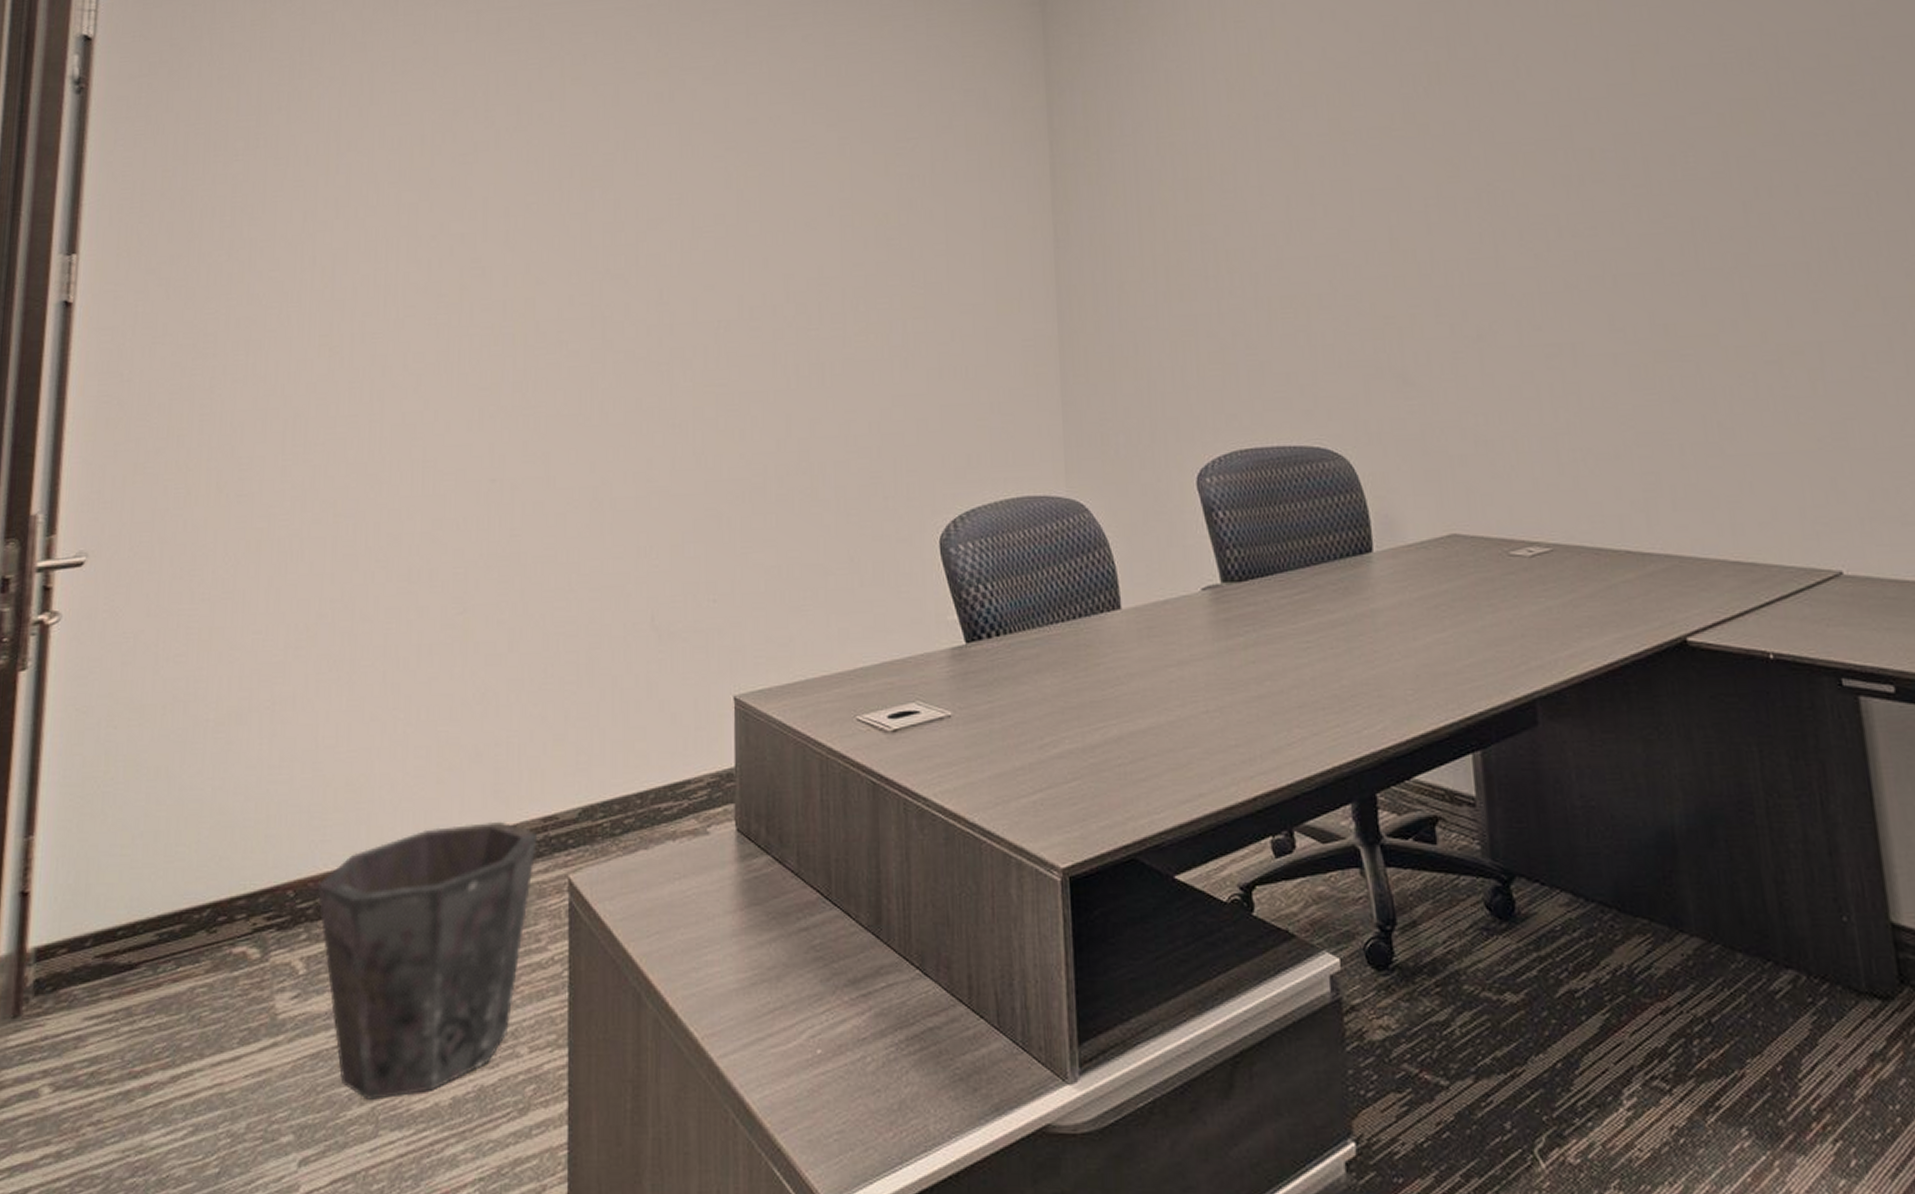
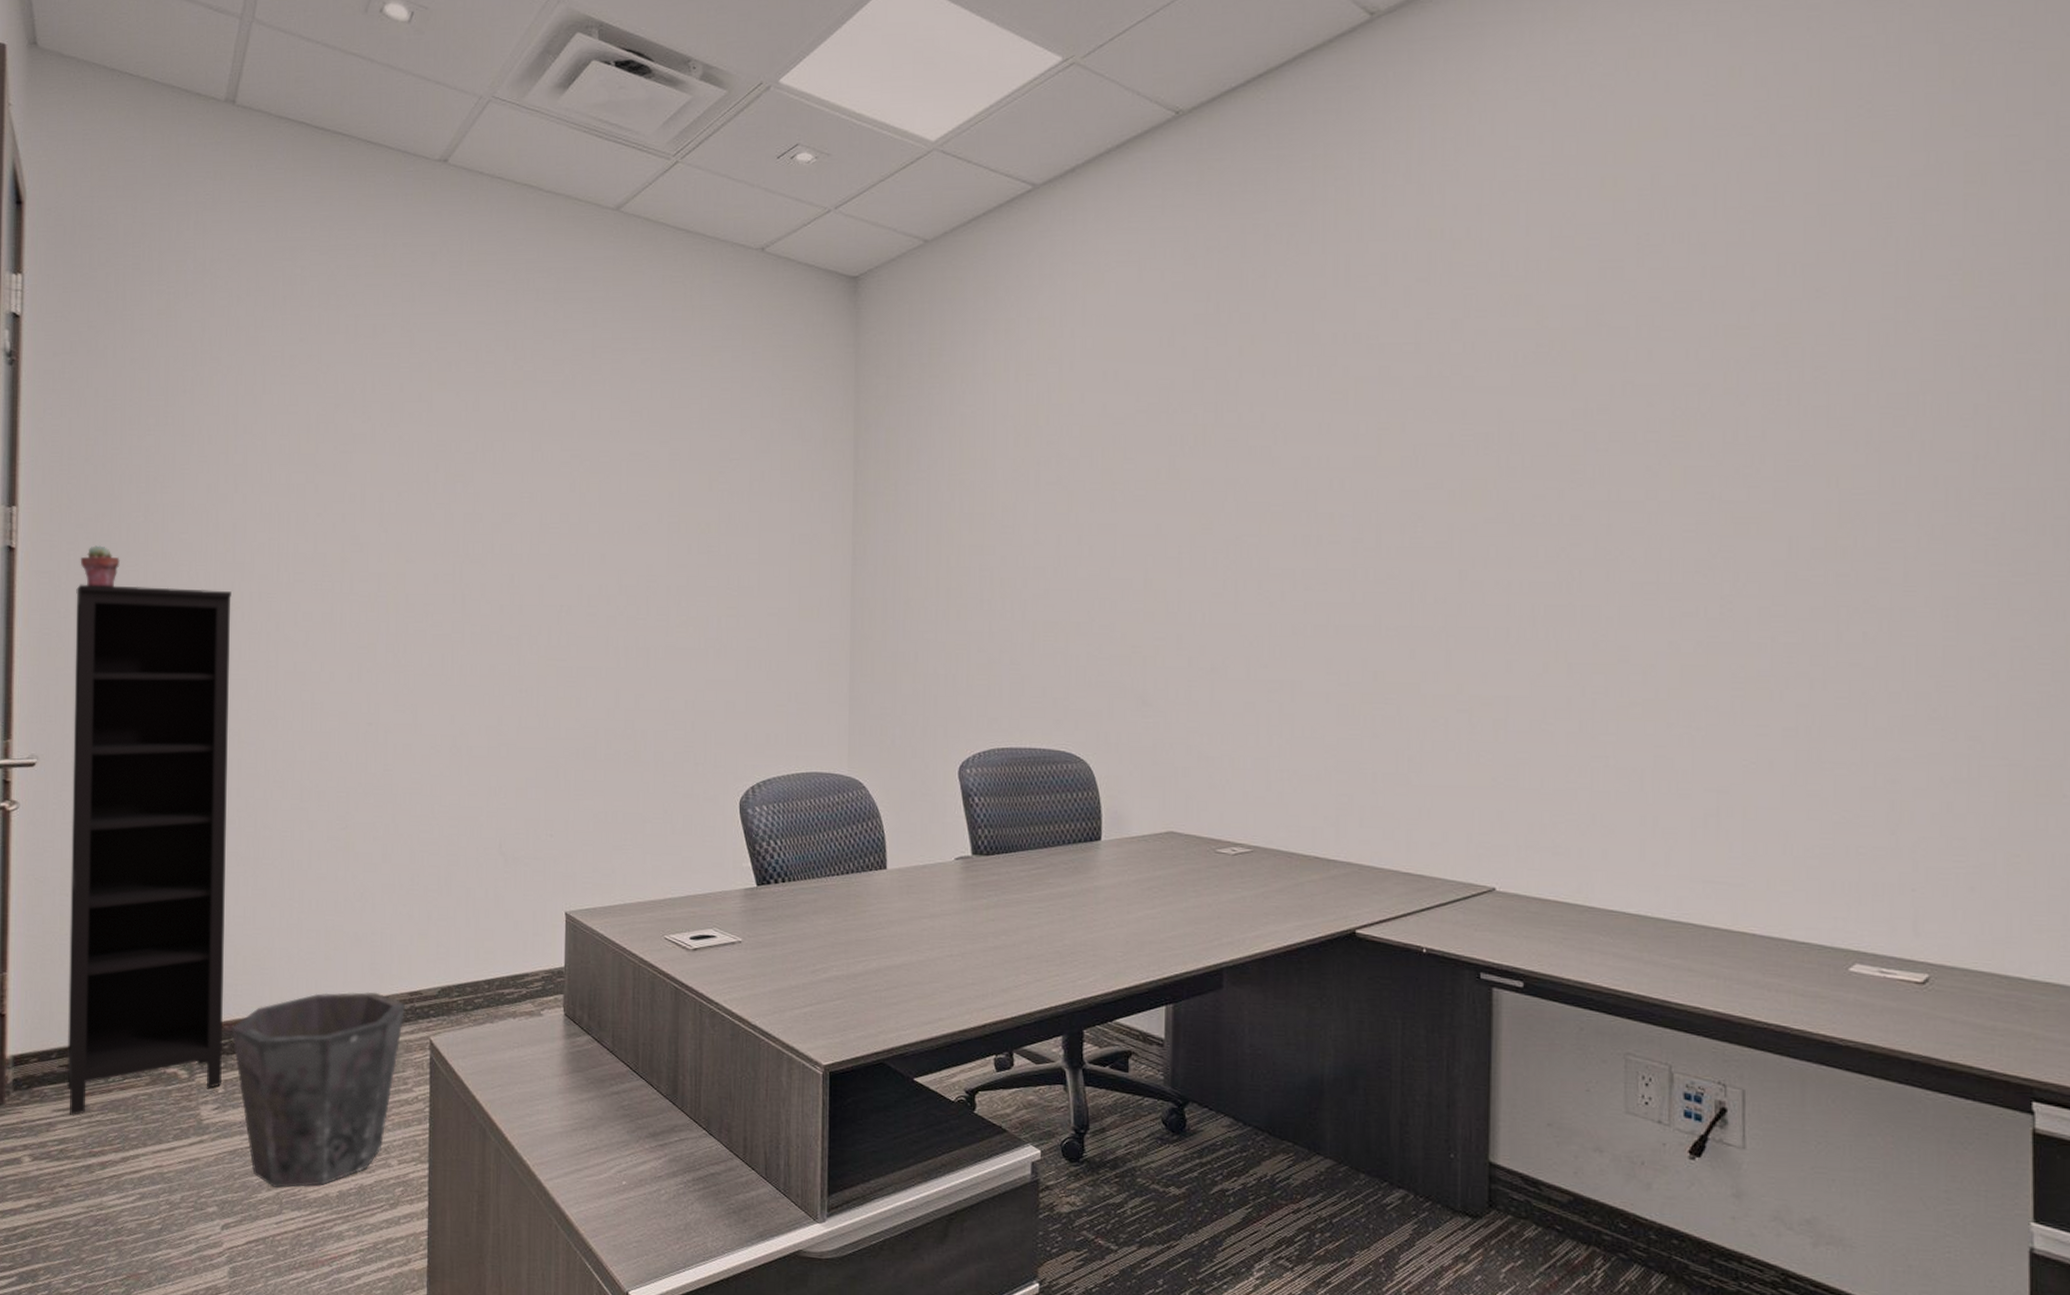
bookcase: none [103,334,329,1023] -> present [67,584,232,1115]
potted succulent: none [149,292,197,341] -> present [80,545,120,587]

